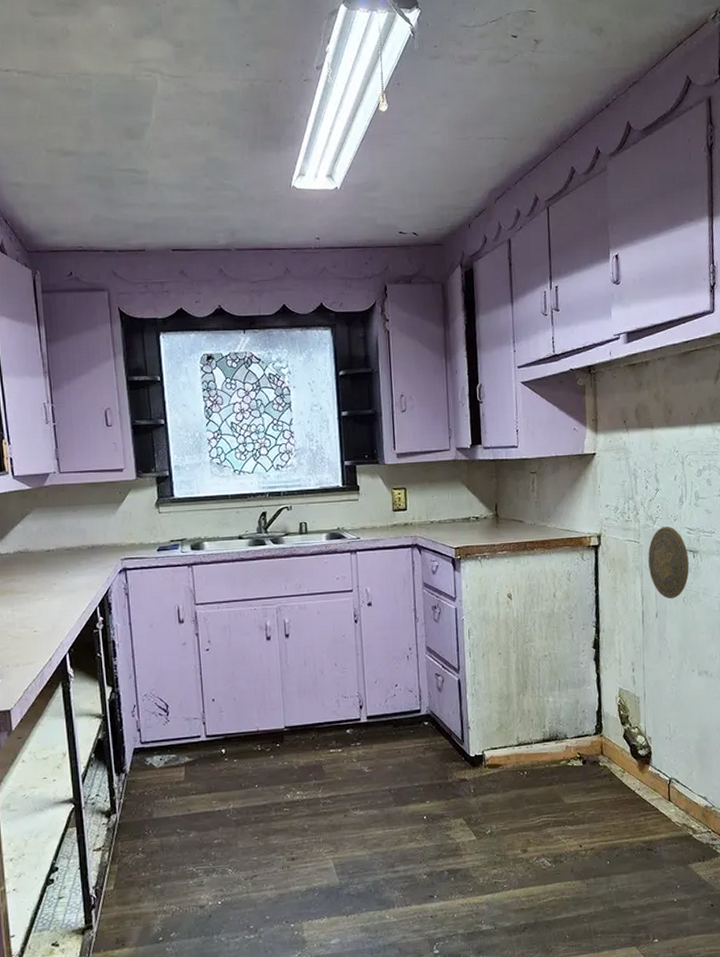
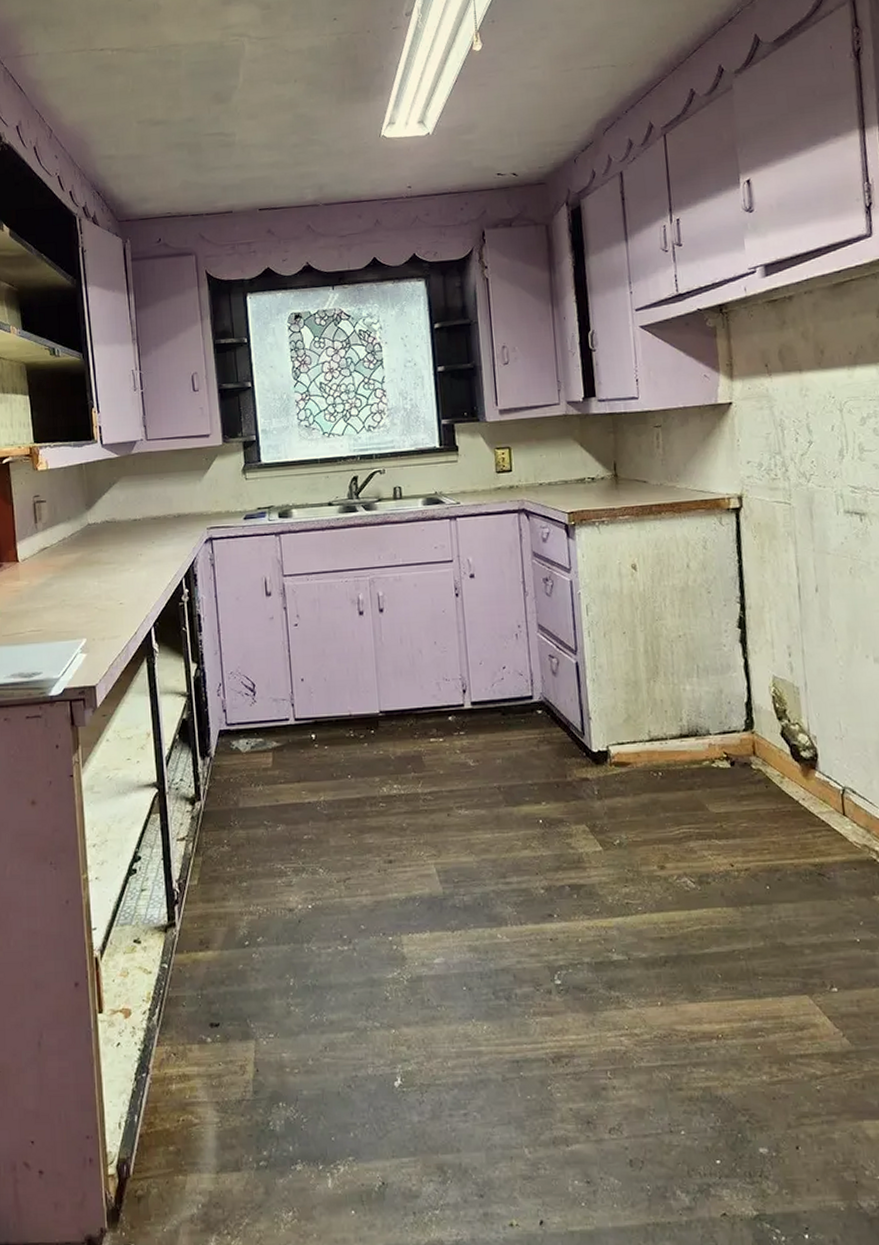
decorative plate: present [648,527,689,599] -> none [802,485,856,571]

